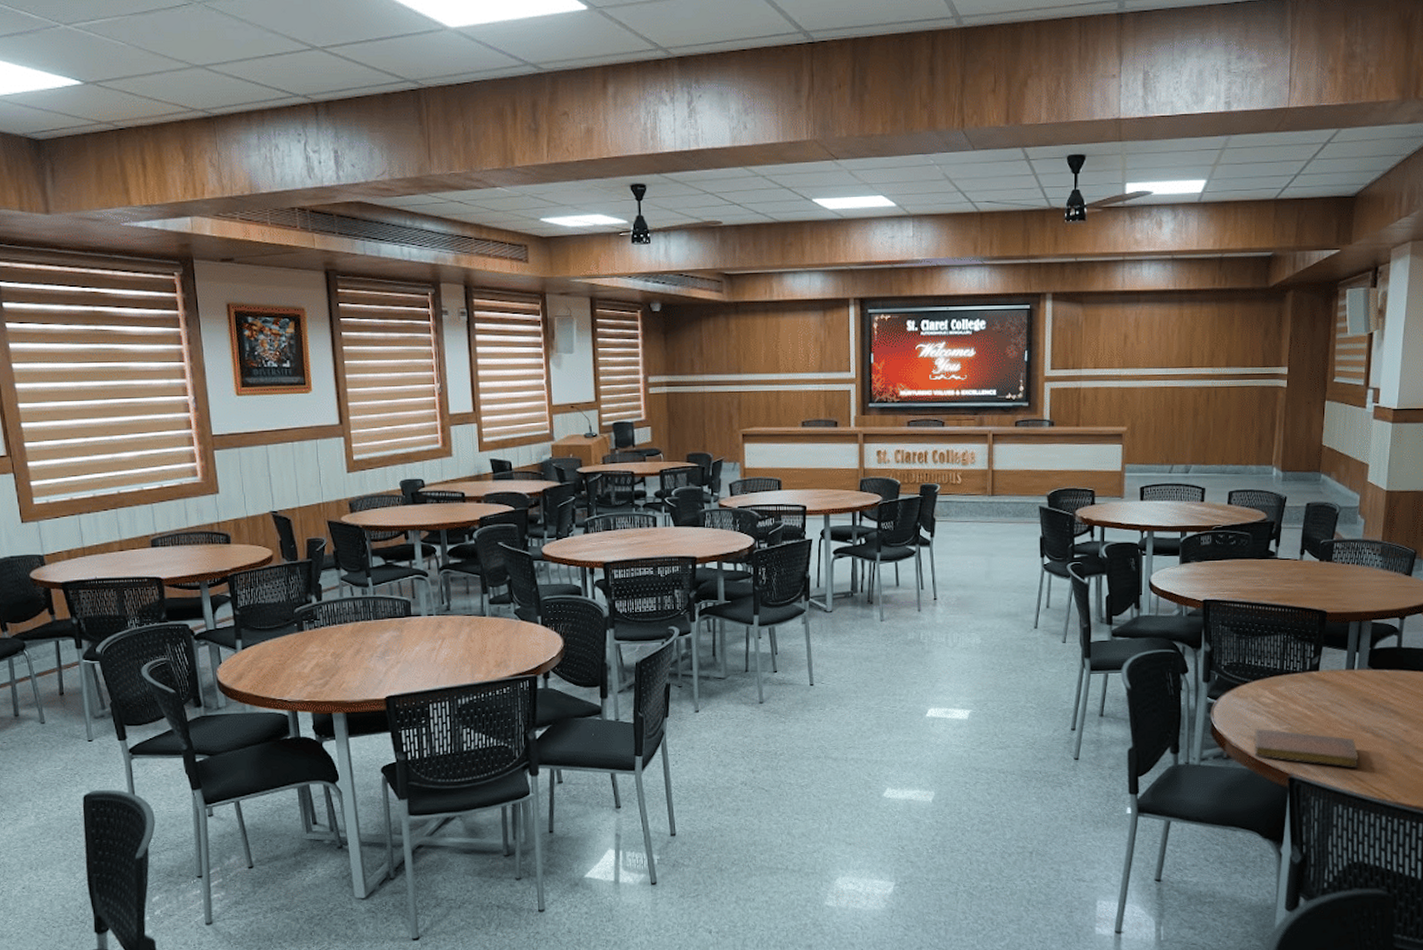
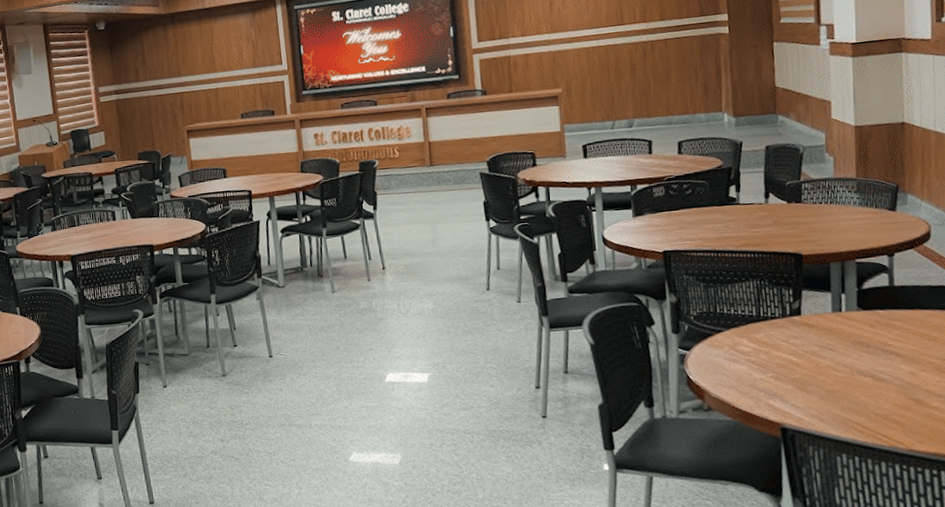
notebook: present [1254,729,1359,768] -> none [736,378,860,415]

